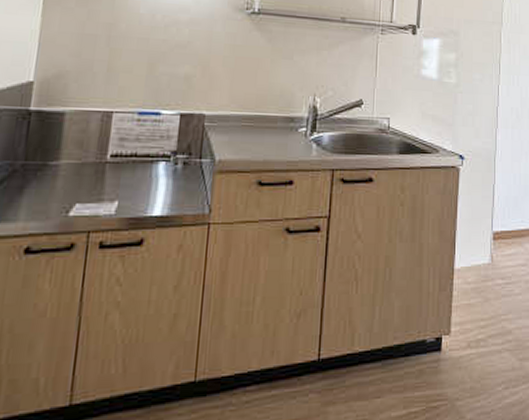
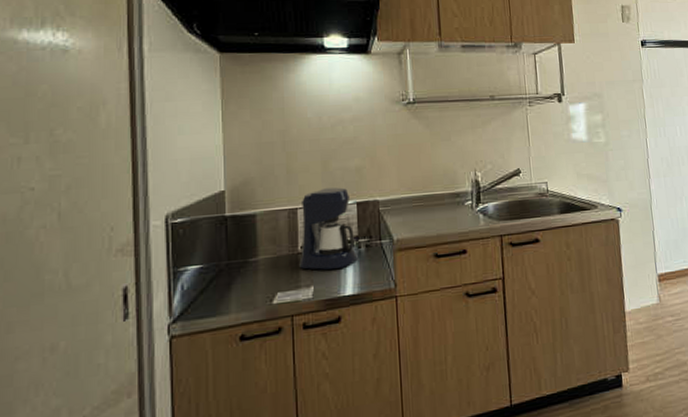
coffee maker: none [105,93,174,184] -> present [299,187,358,270]

